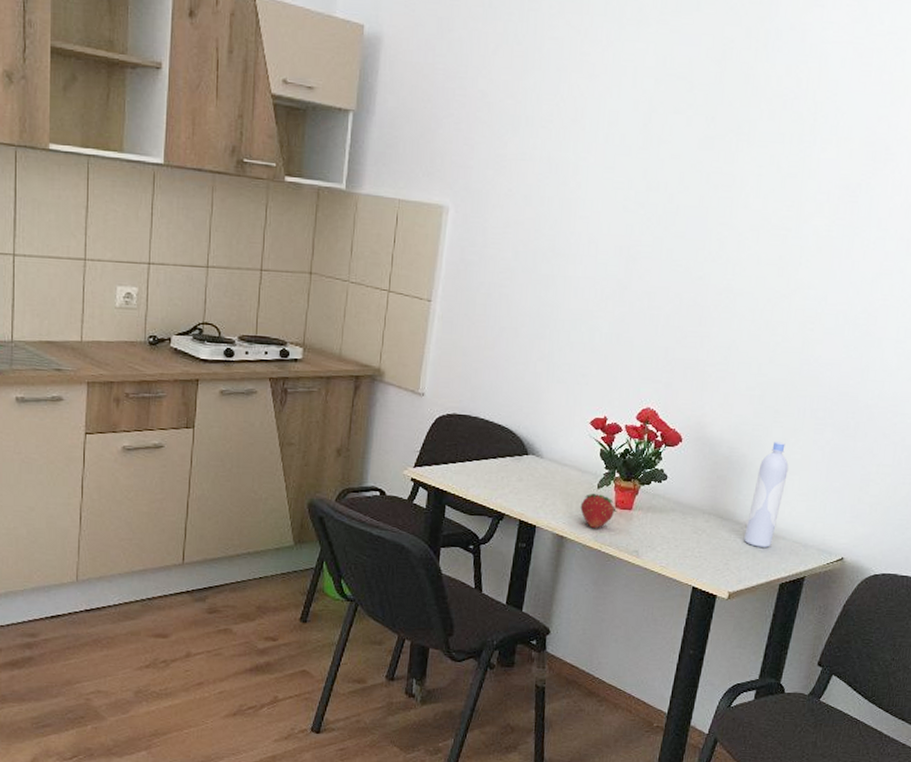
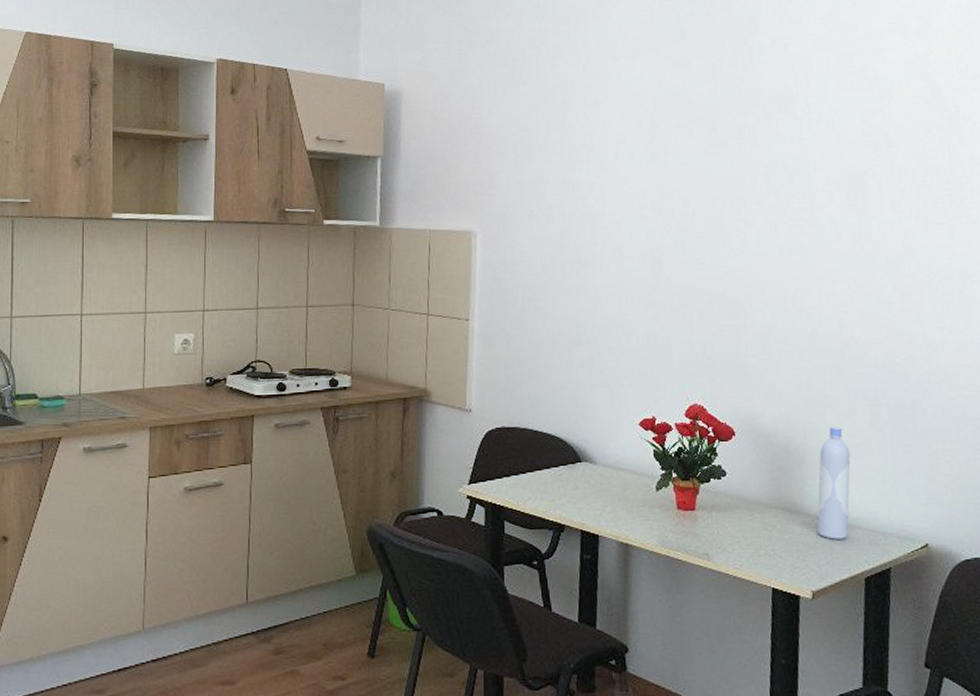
fruit: present [580,493,617,529] -> none [641,495,679,534]

